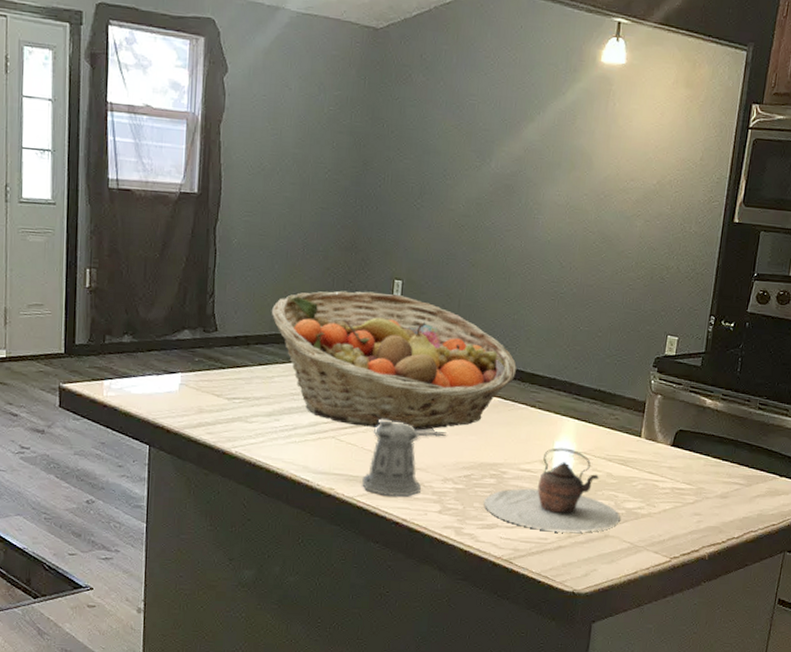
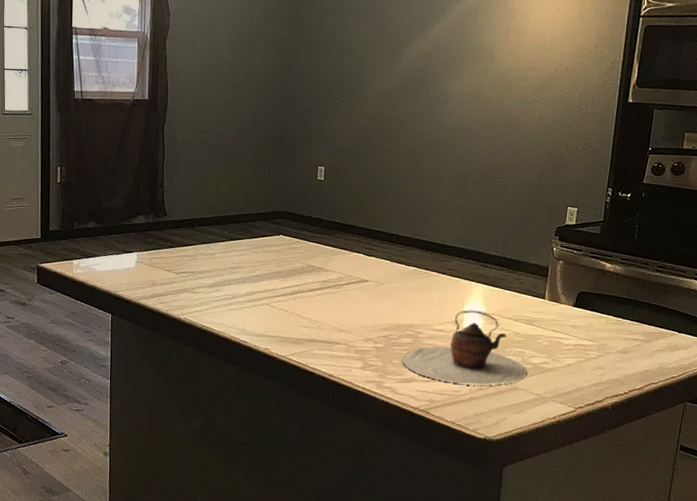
fruit basket: present [271,290,518,430] -> none [212,177,429,297]
pepper shaker: present [361,419,446,497] -> none [292,287,367,356]

